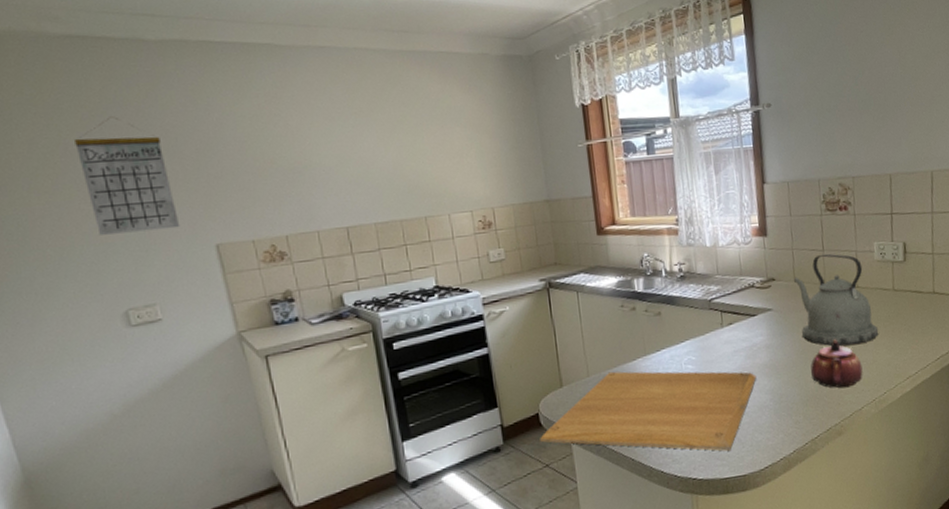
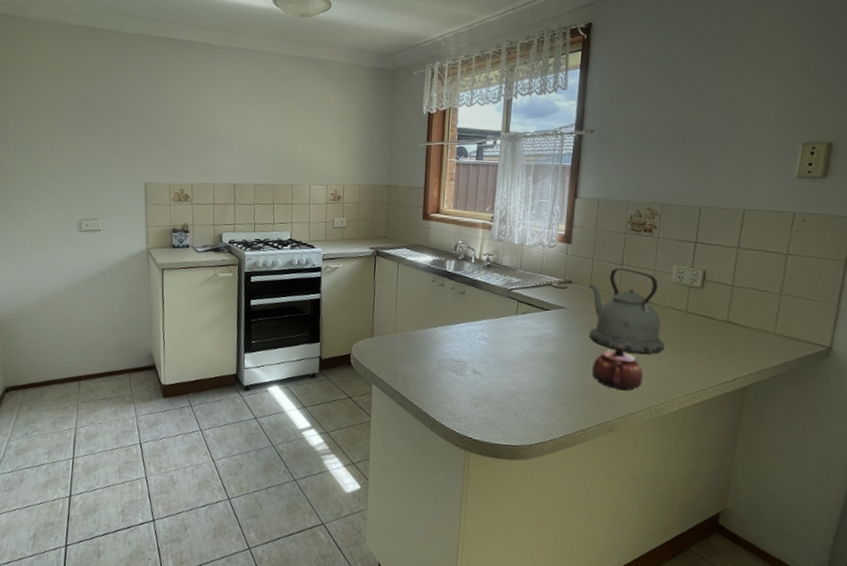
calendar: present [75,116,180,235] -> none [71,84,125,167]
chopping board: present [540,371,757,451] -> none [348,332,541,421]

